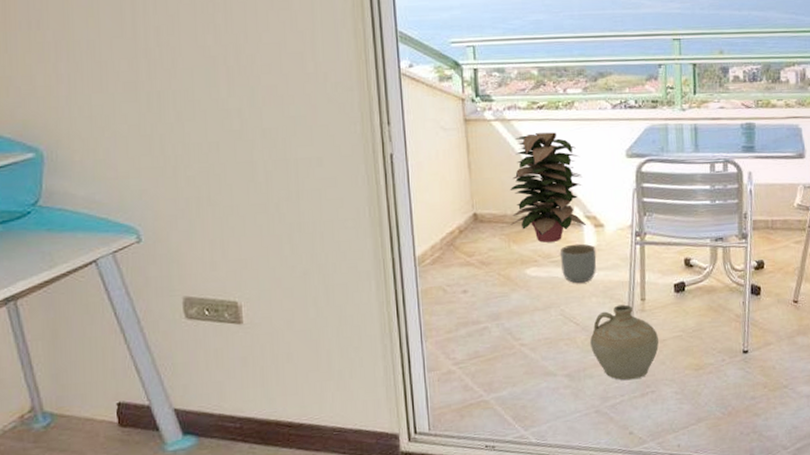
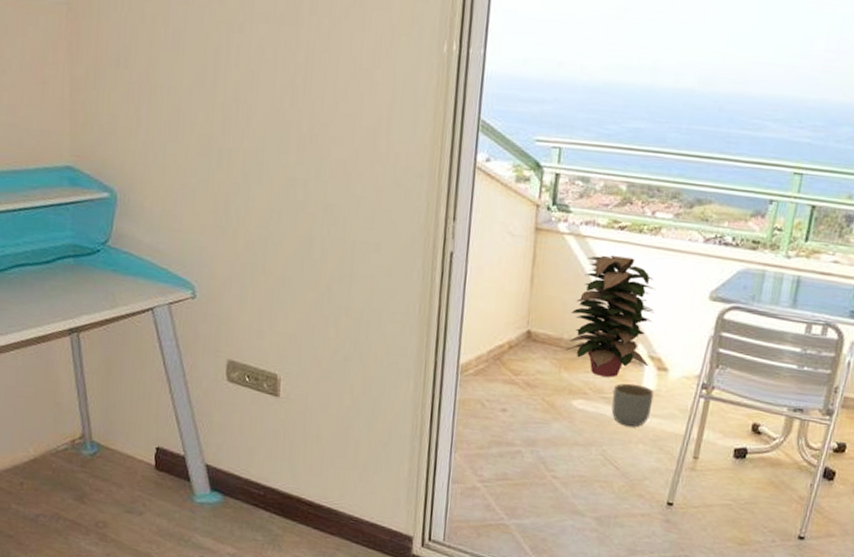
ceramic jug: present [590,304,659,380] -> none [627,457,705,539]

